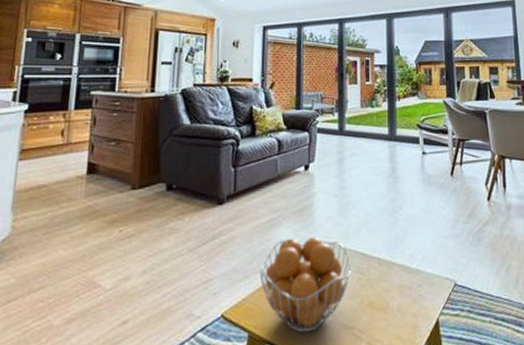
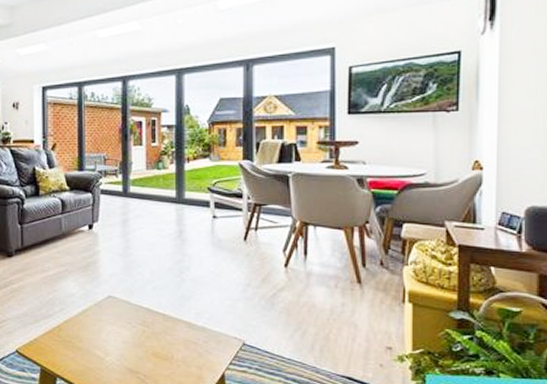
fruit basket: present [259,237,351,333] -> none [48,290,136,372]

